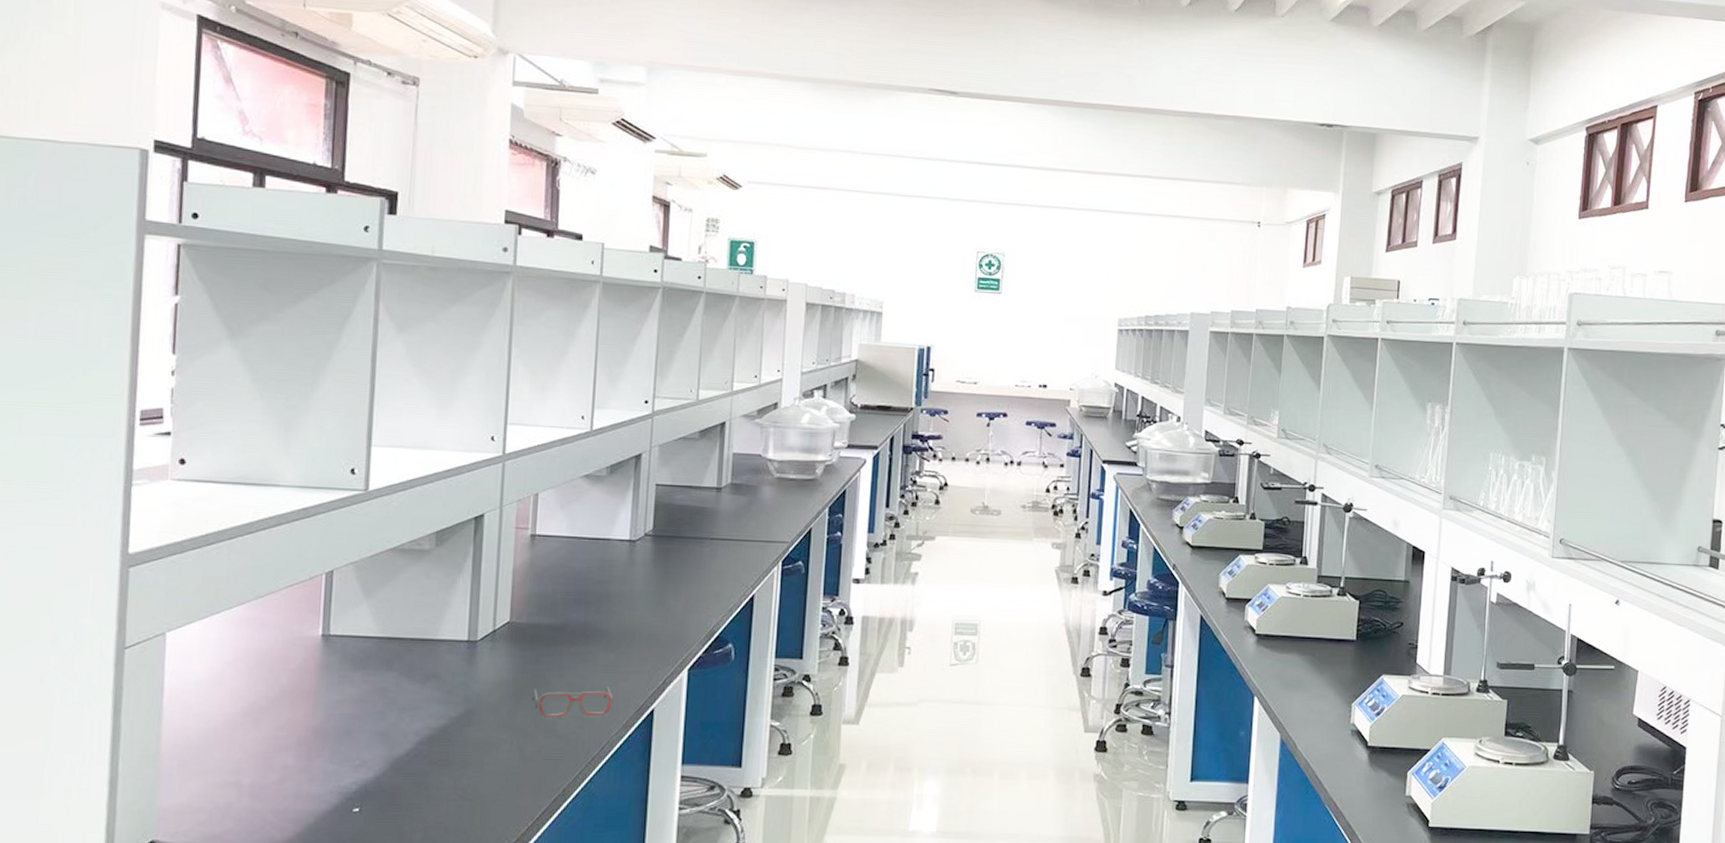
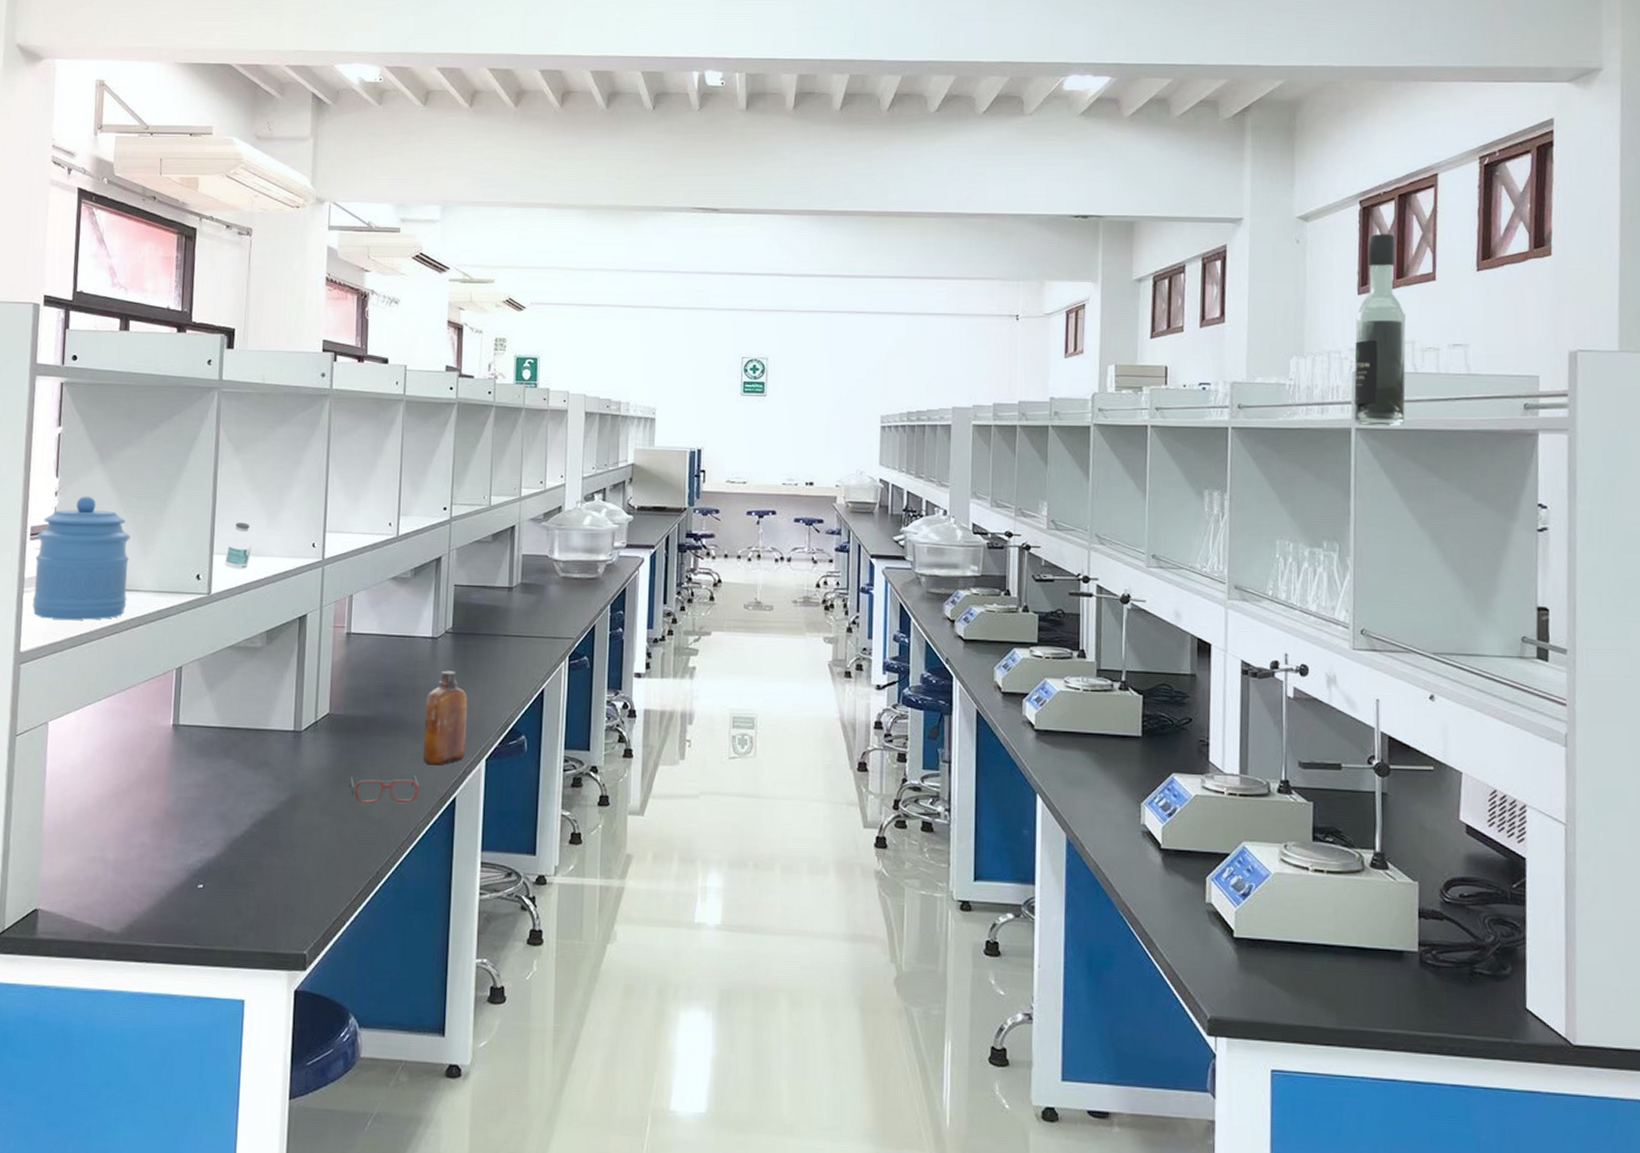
jar: none [143,376,268,518] -> present [32,495,130,620]
jar: none [384,411,418,463] -> present [224,522,251,569]
flask: none [617,575,669,676] -> present [422,670,468,766]
bottle: none [1568,160,1619,348] -> present [1354,234,1406,427]

